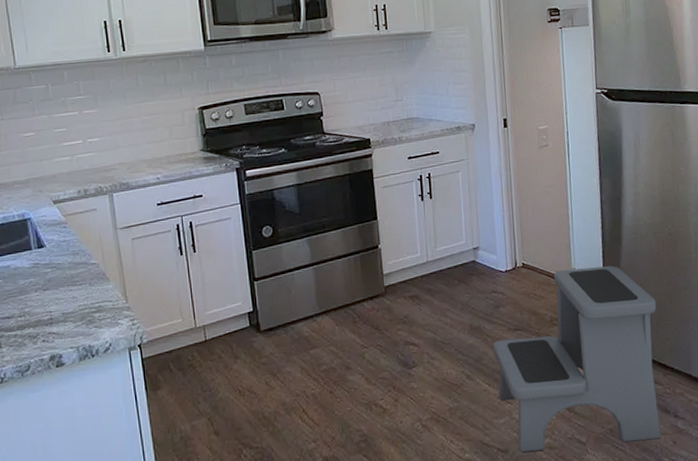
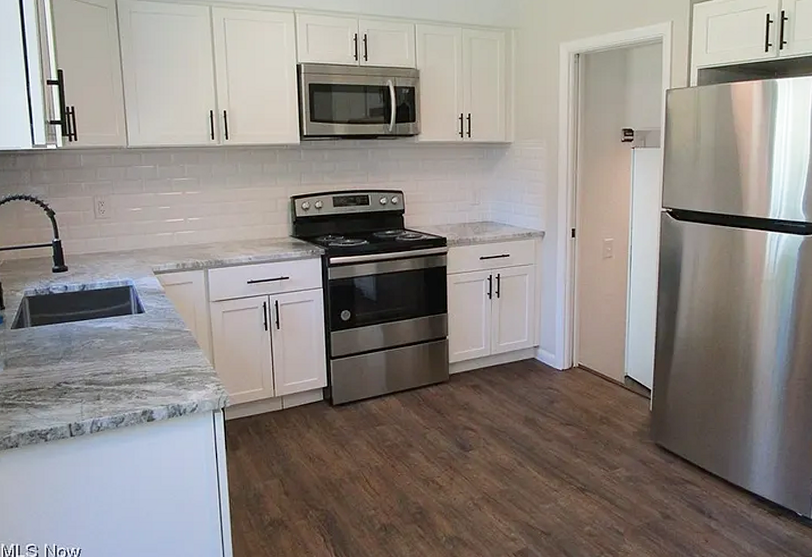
step stool: present [492,266,662,452] -> none [544,374,701,537]

